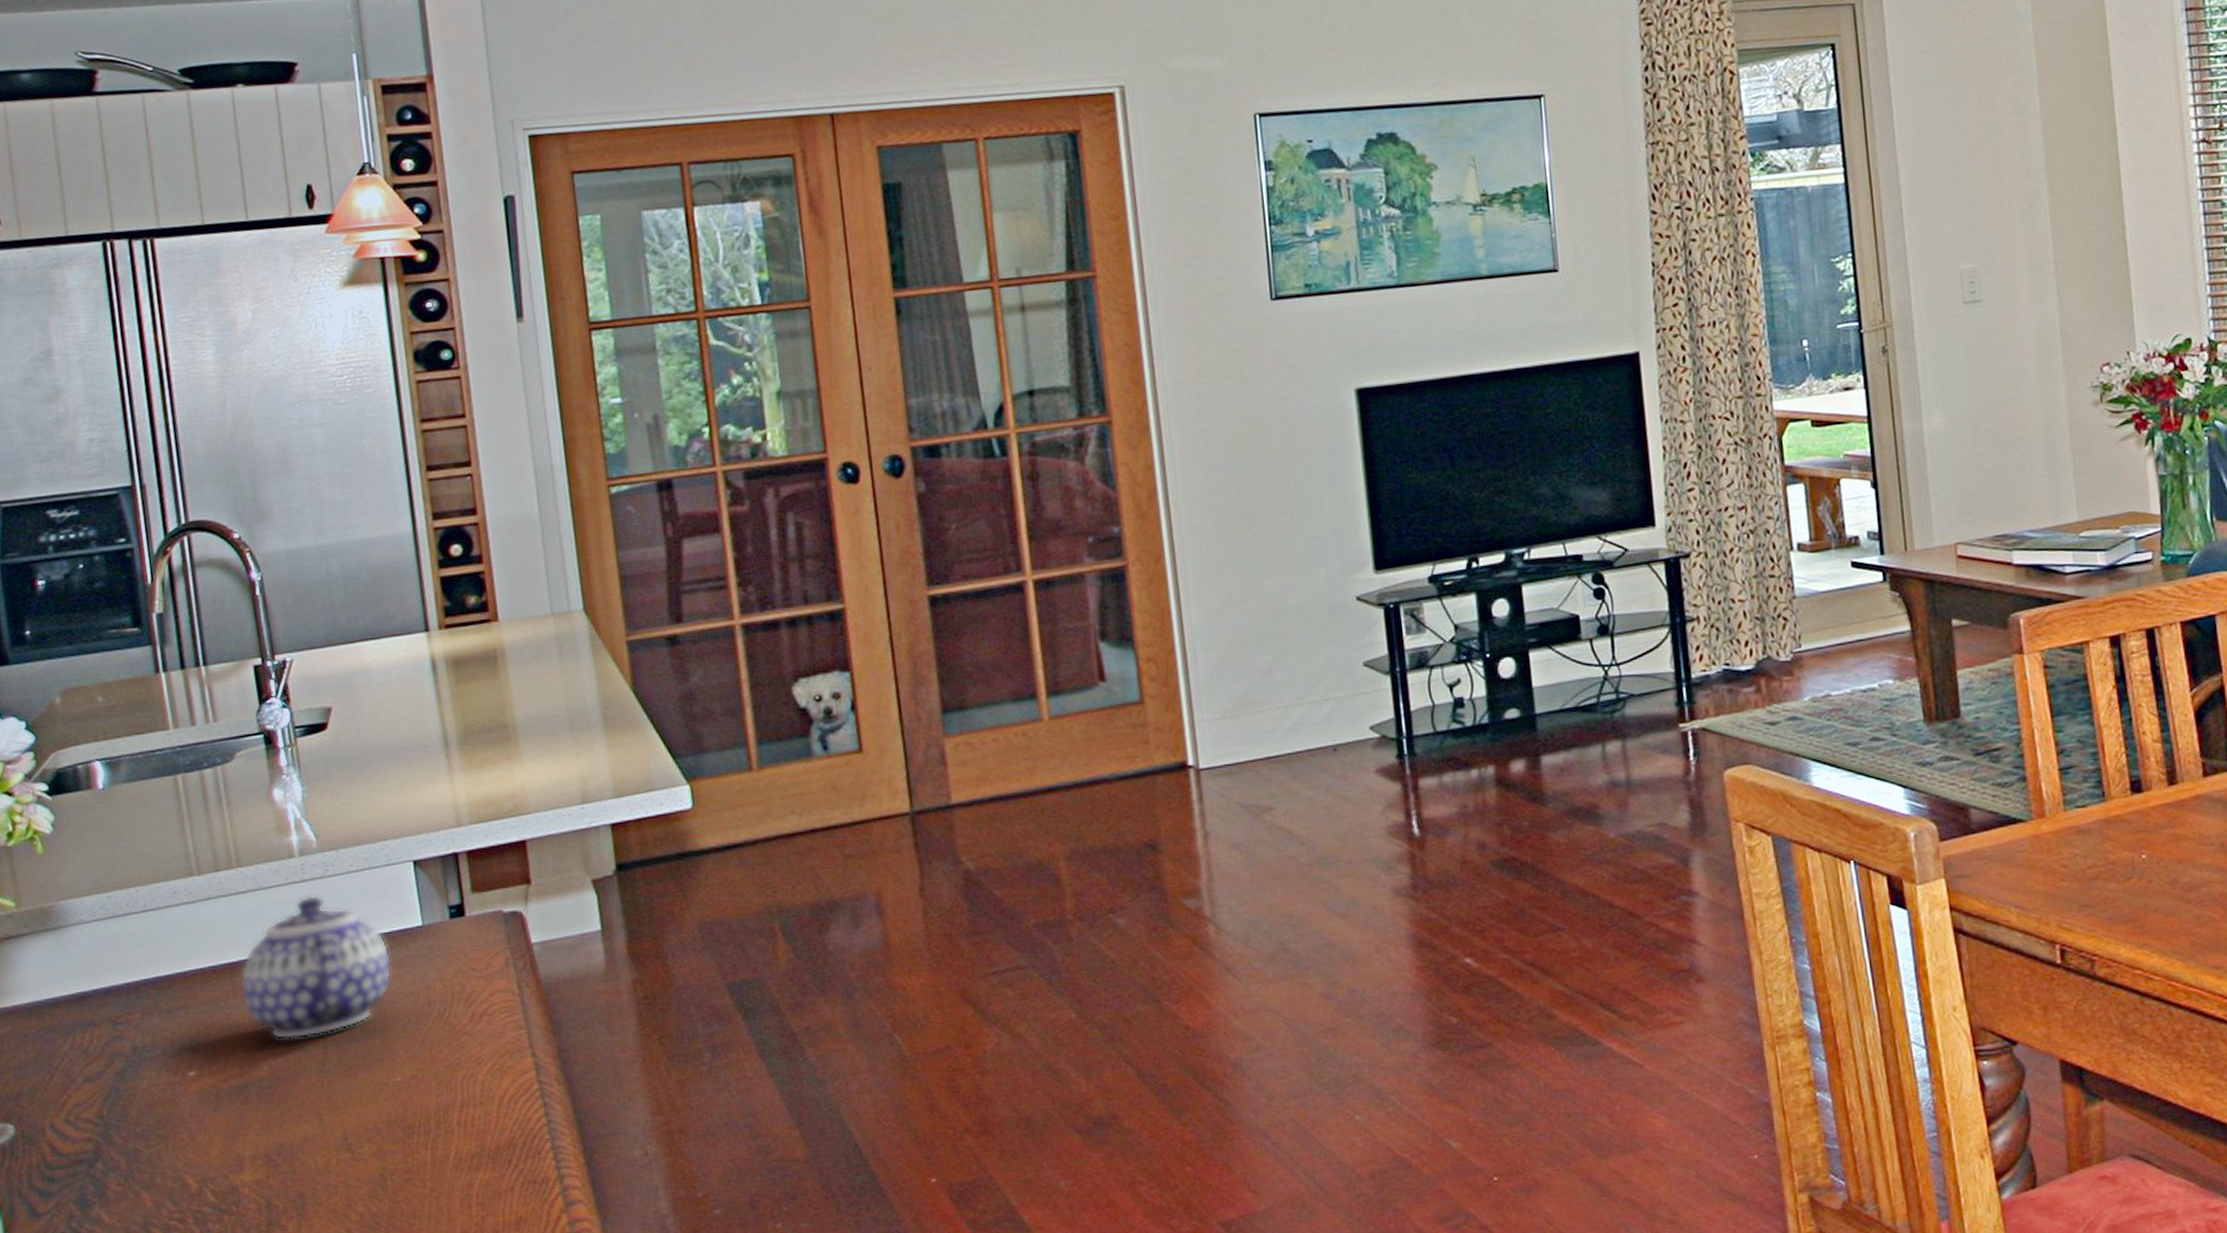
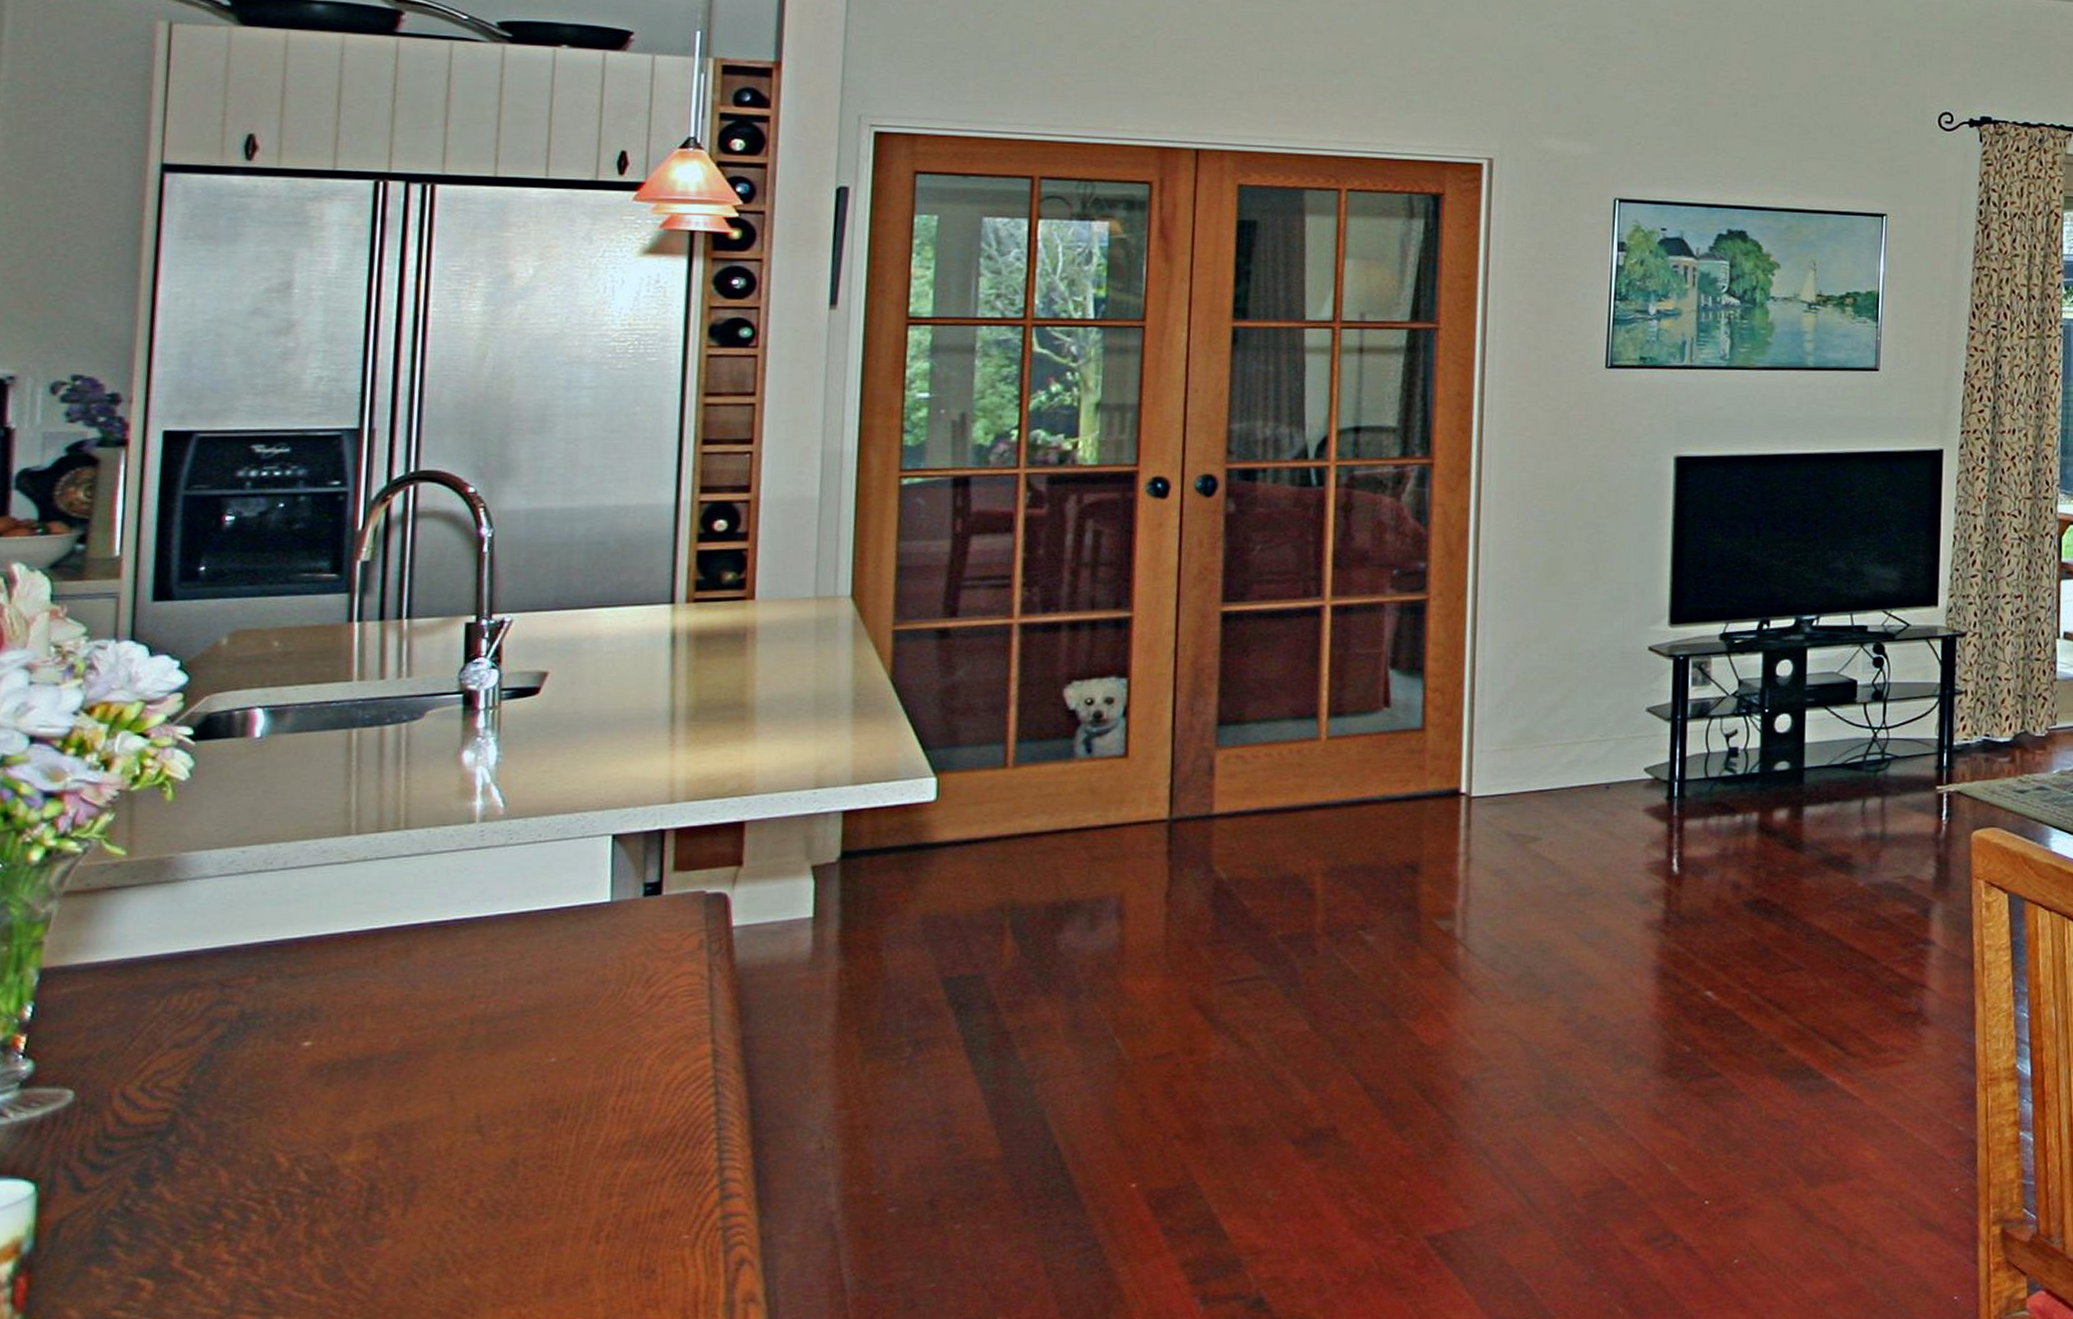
teapot: present [240,895,392,1040] -> none [383,863,567,1012]

